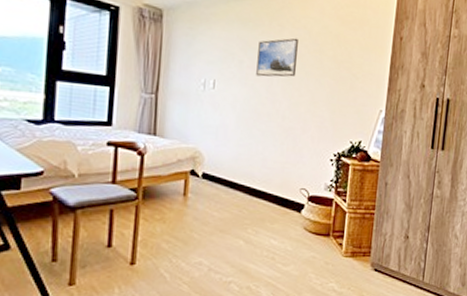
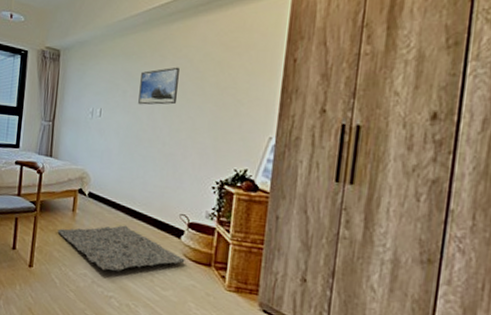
rug: none [165,205,306,255] -> present [57,225,185,272]

